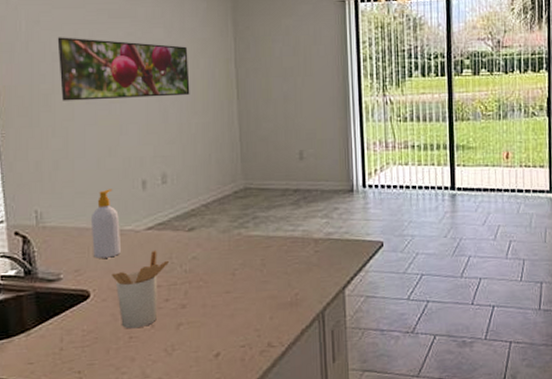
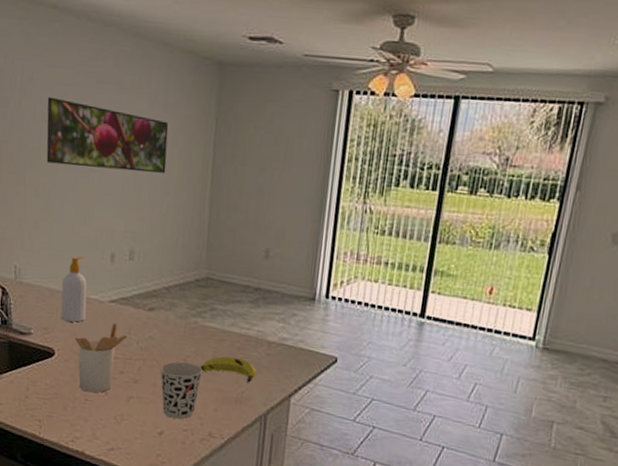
cup: none [208,275,253,337] -> present [160,361,202,419]
banana: none [250,261,308,284] -> present [200,356,257,383]

